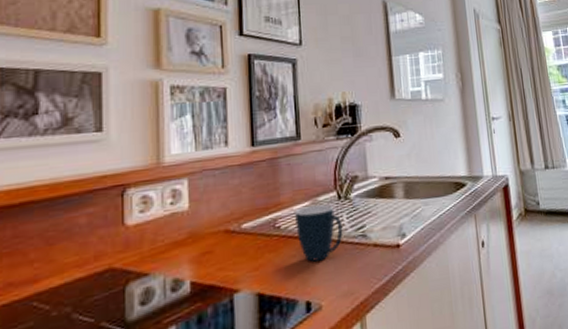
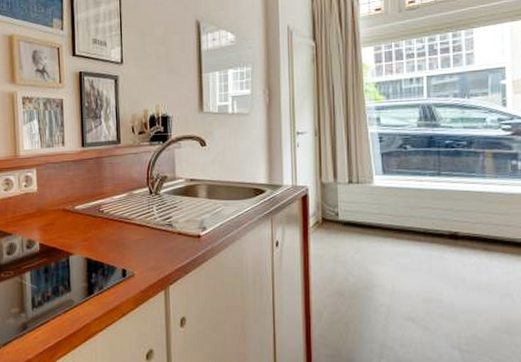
mug: present [295,204,343,262] -> none [115,197,153,240]

